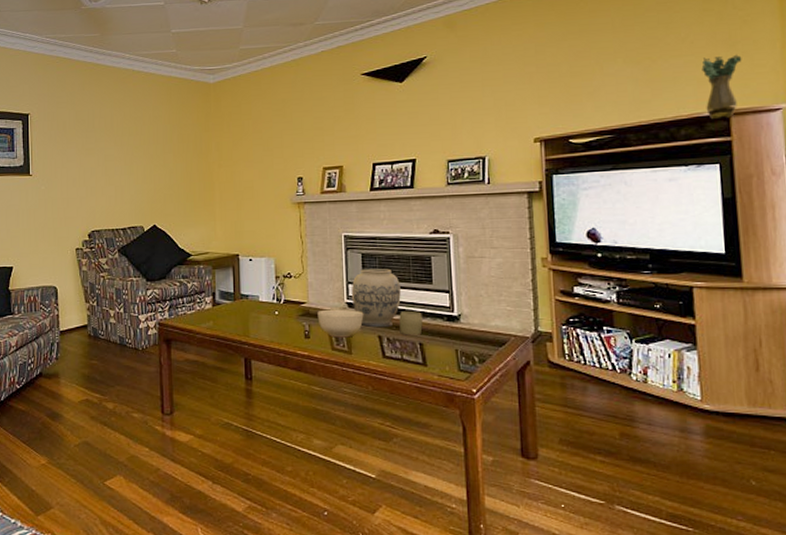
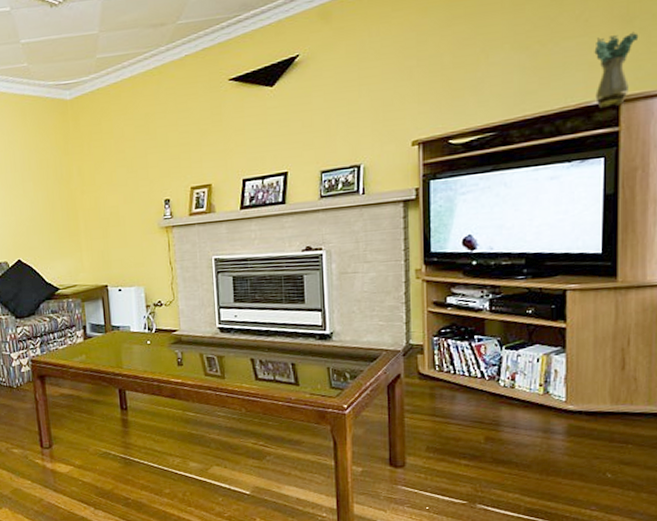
bowl: present [317,309,364,338] -> none [189,334,236,364]
vase: present [351,269,401,328] -> none [222,290,273,352]
mug: present [399,310,423,337] -> none [271,331,295,358]

